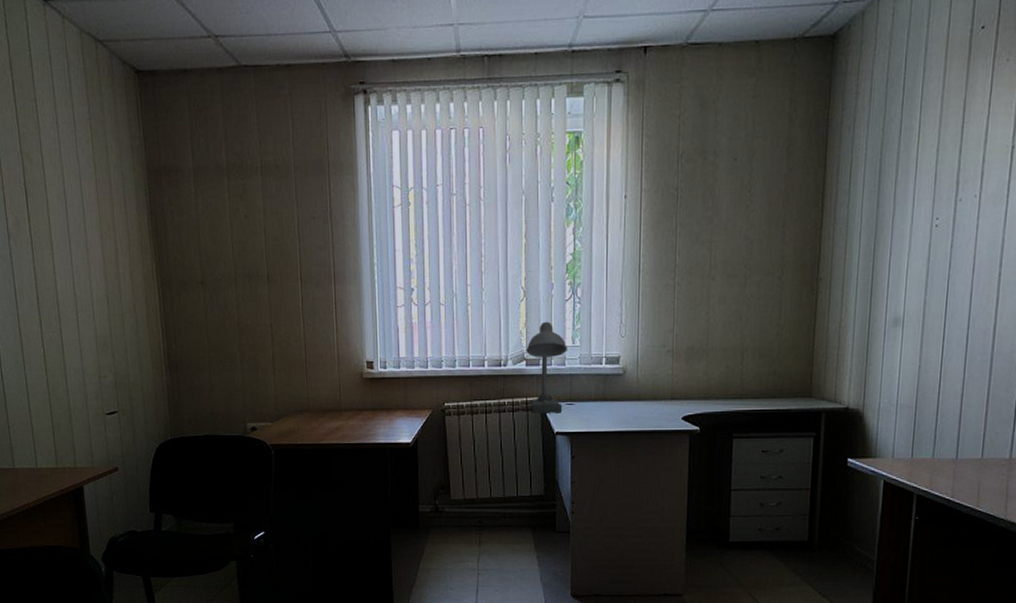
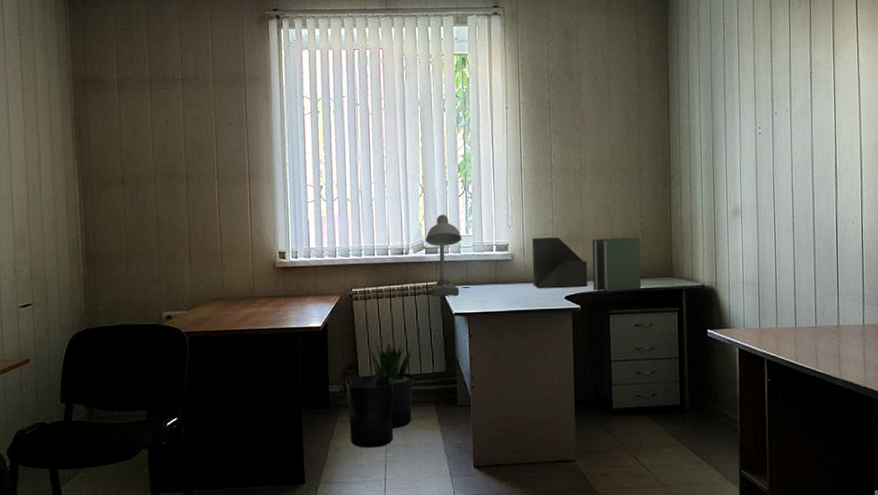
waste bin: none [436,496,489,571] -> present [345,375,395,448]
planter: none [461,455,509,552] -> present [368,337,414,429]
file organizer: none [646,349,711,407] -> present [532,237,588,288]
binder: none [716,351,776,413] -> present [592,237,641,292]

